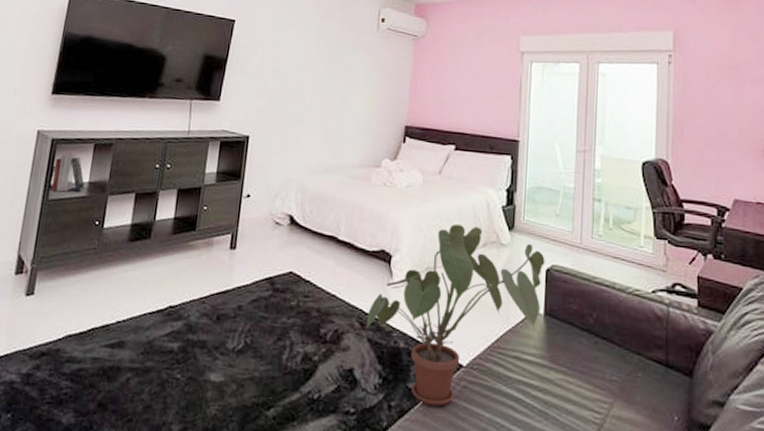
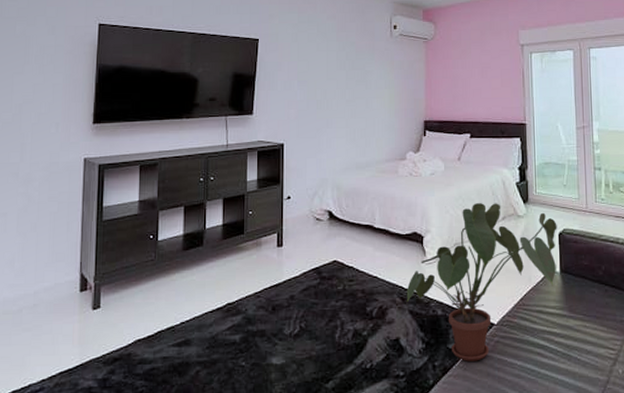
books: present [52,152,85,192] -> none [104,176,136,212]

